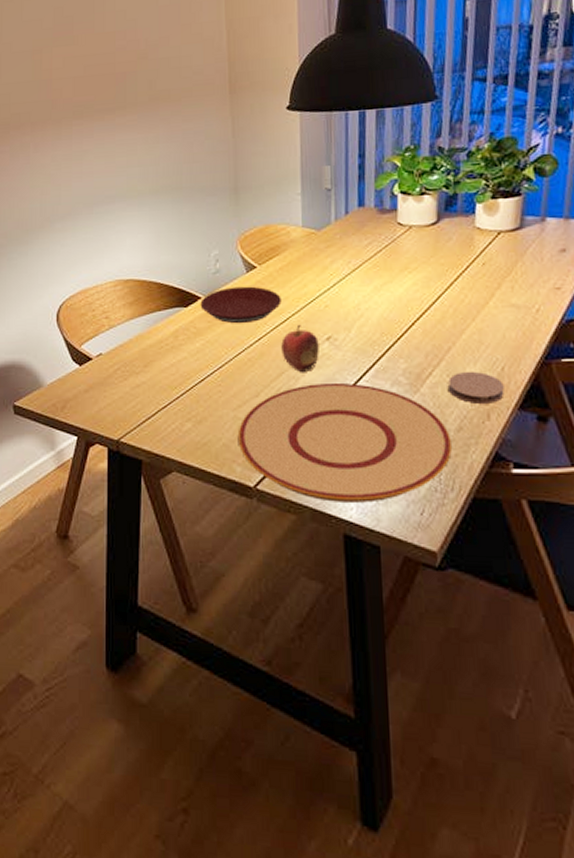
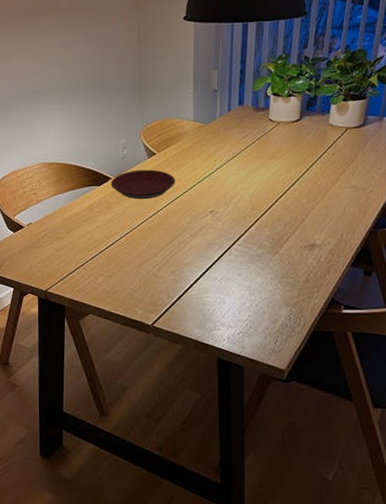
plate: present [237,382,453,503] -> none [139,246,301,335]
fruit: present [281,324,319,372] -> none [174,200,204,238]
coaster: present [448,371,505,404] -> none [301,237,341,262]

